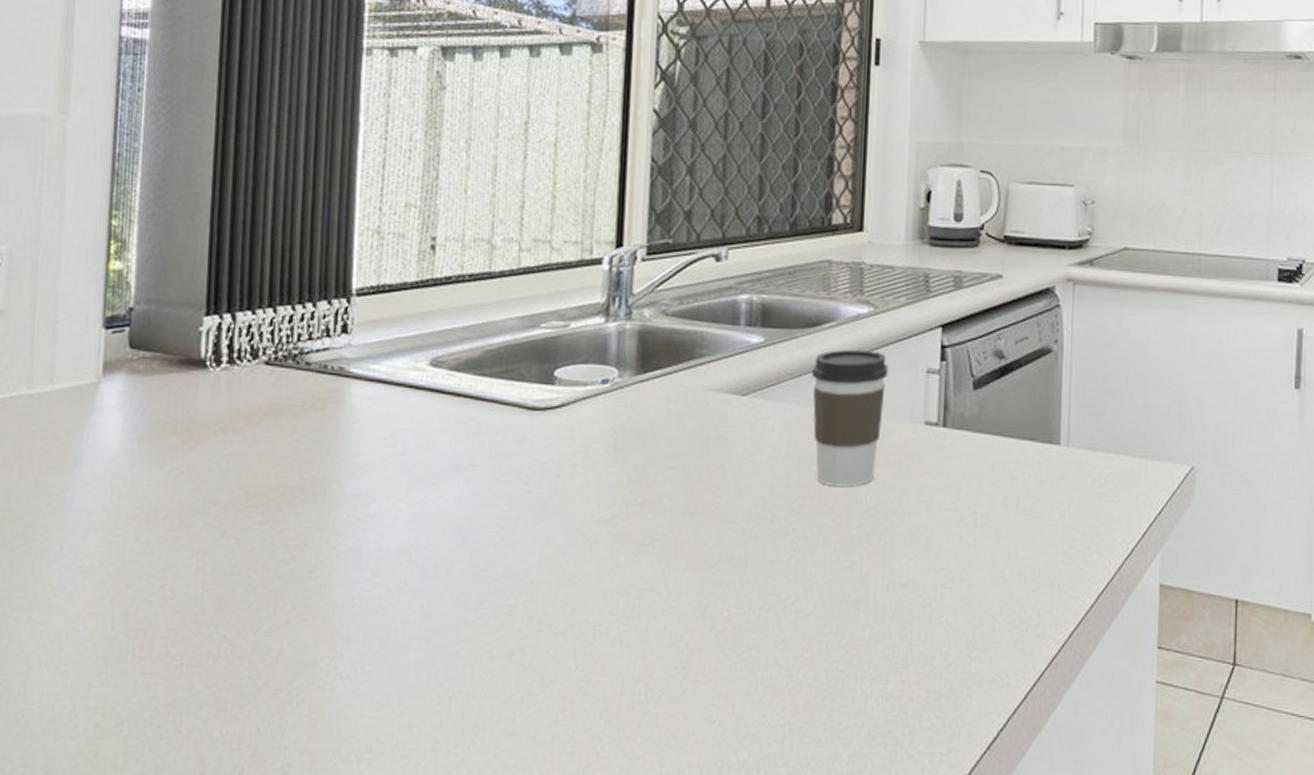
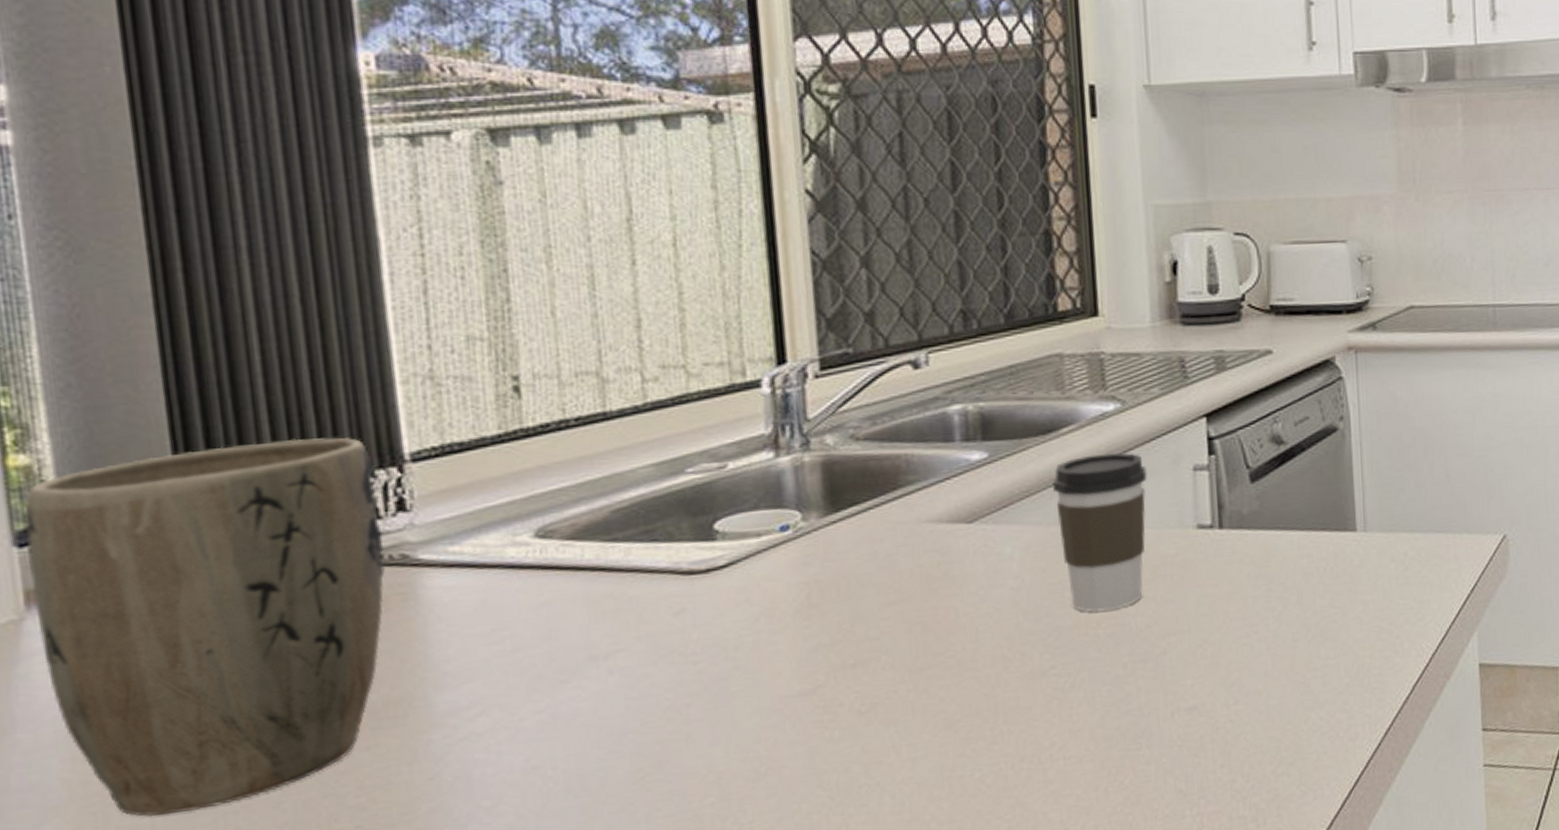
plant pot: none [107,269,332,546] -> present [24,437,385,817]

